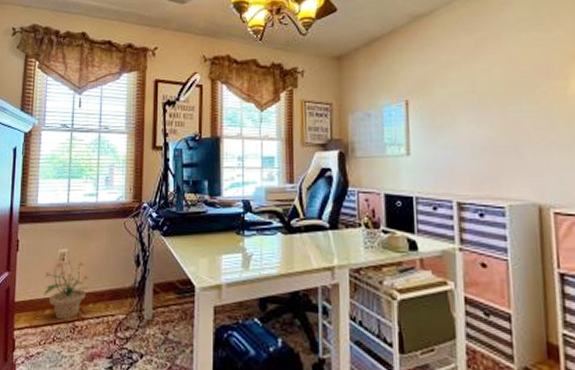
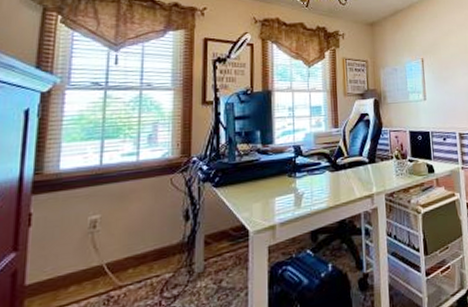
potted plant: present [43,261,90,319] -> none [67,225,129,294]

